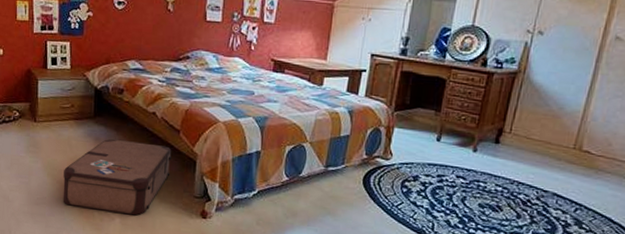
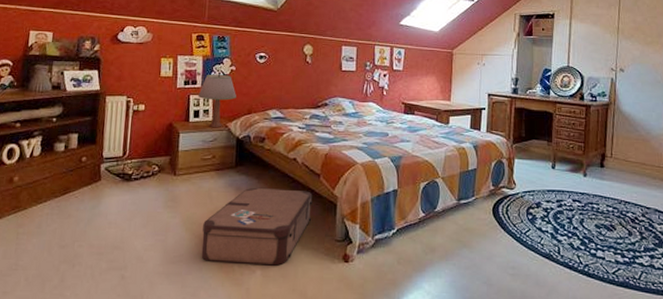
table lamp: none [55,18,94,77] -> present [198,73,236,128]

